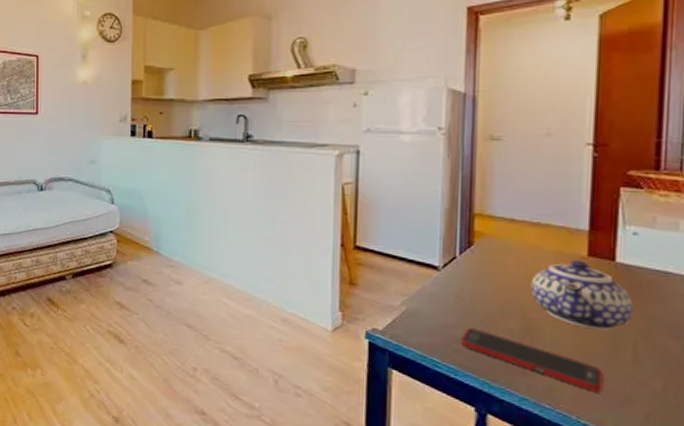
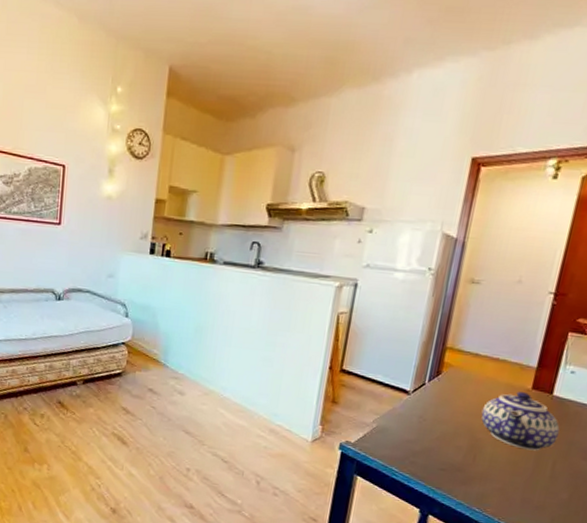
cell phone: present [460,328,604,393] -> none [417,444,526,500]

